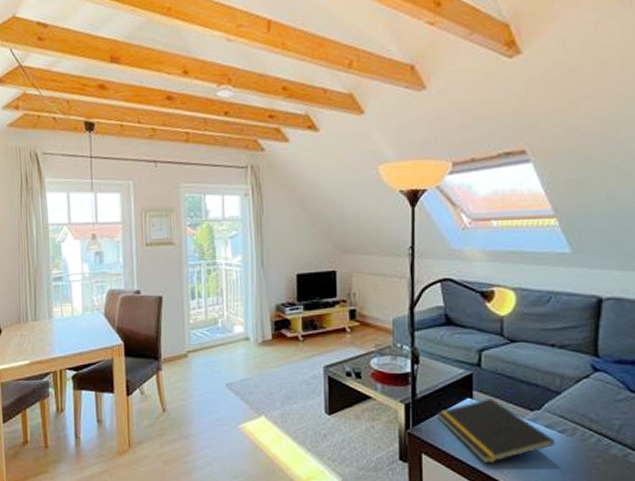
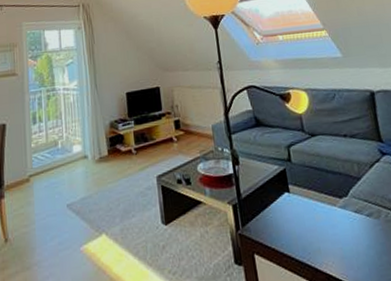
notepad: present [436,399,554,464] -> none [260,191,366,257]

